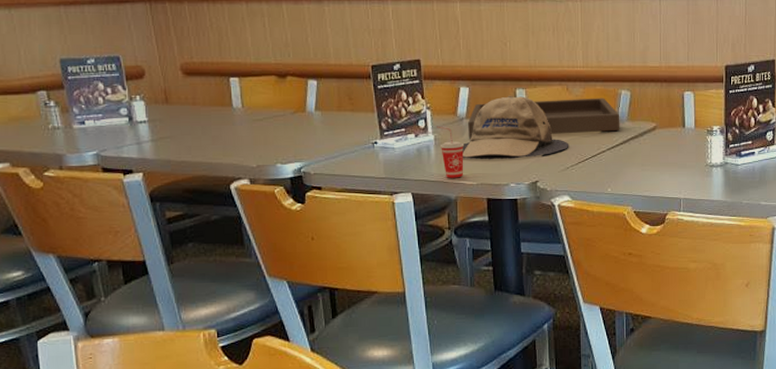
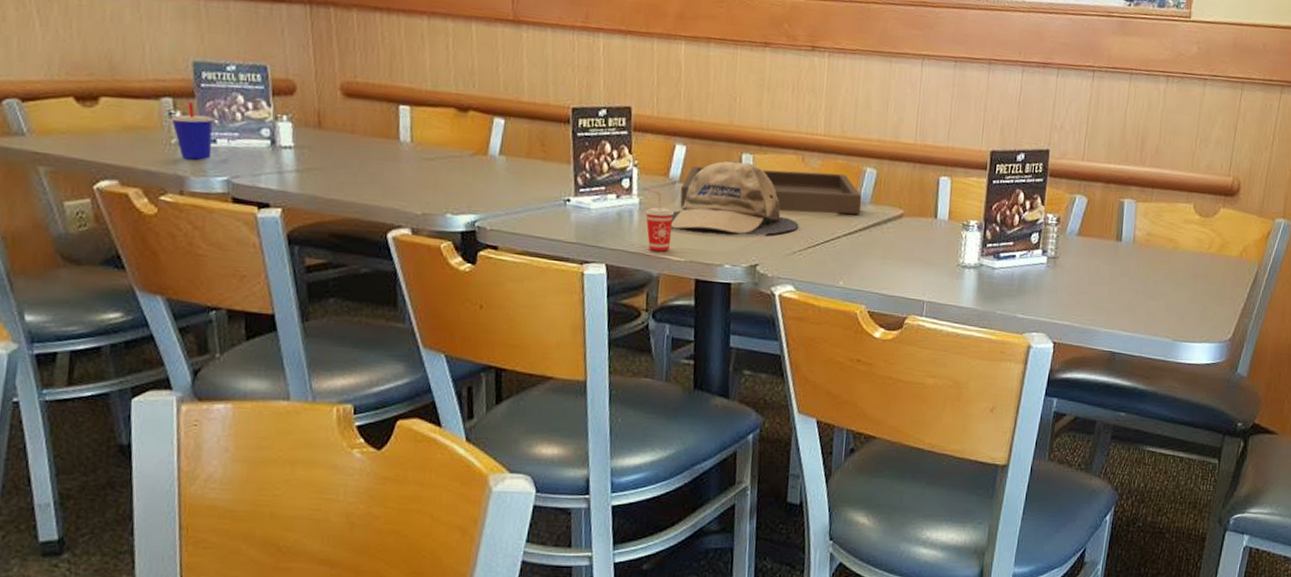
beverage cup: none [47,93,82,140] -> present [172,102,213,160]

